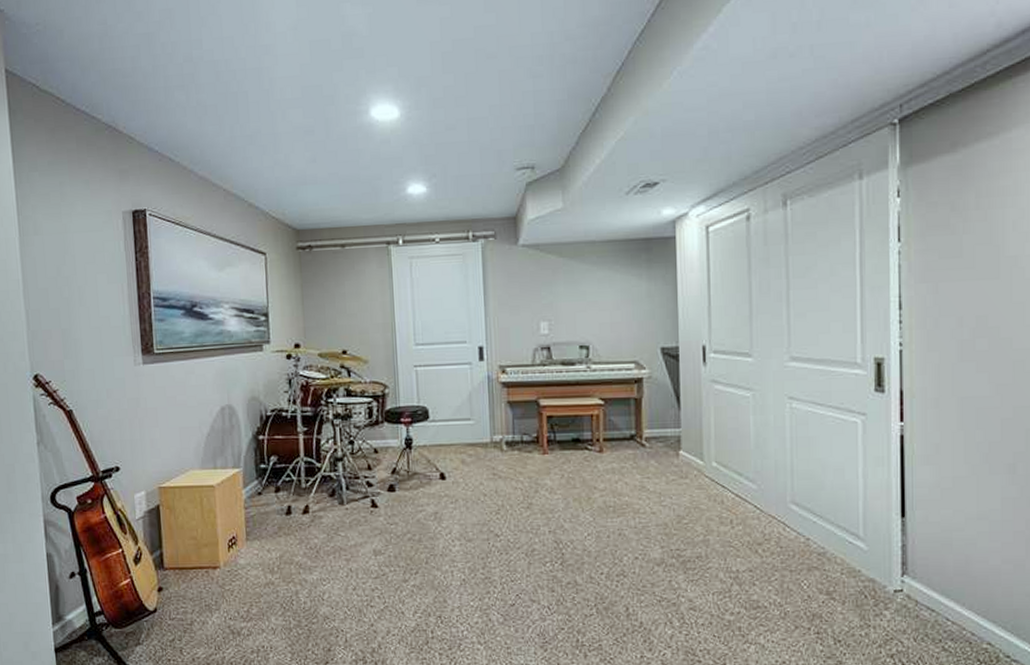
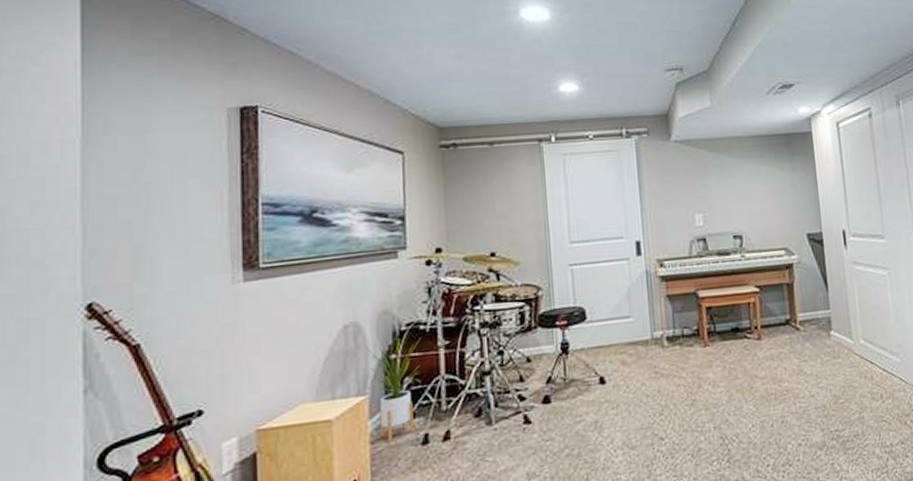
house plant: none [239,417,284,509] -> present [365,332,422,442]

